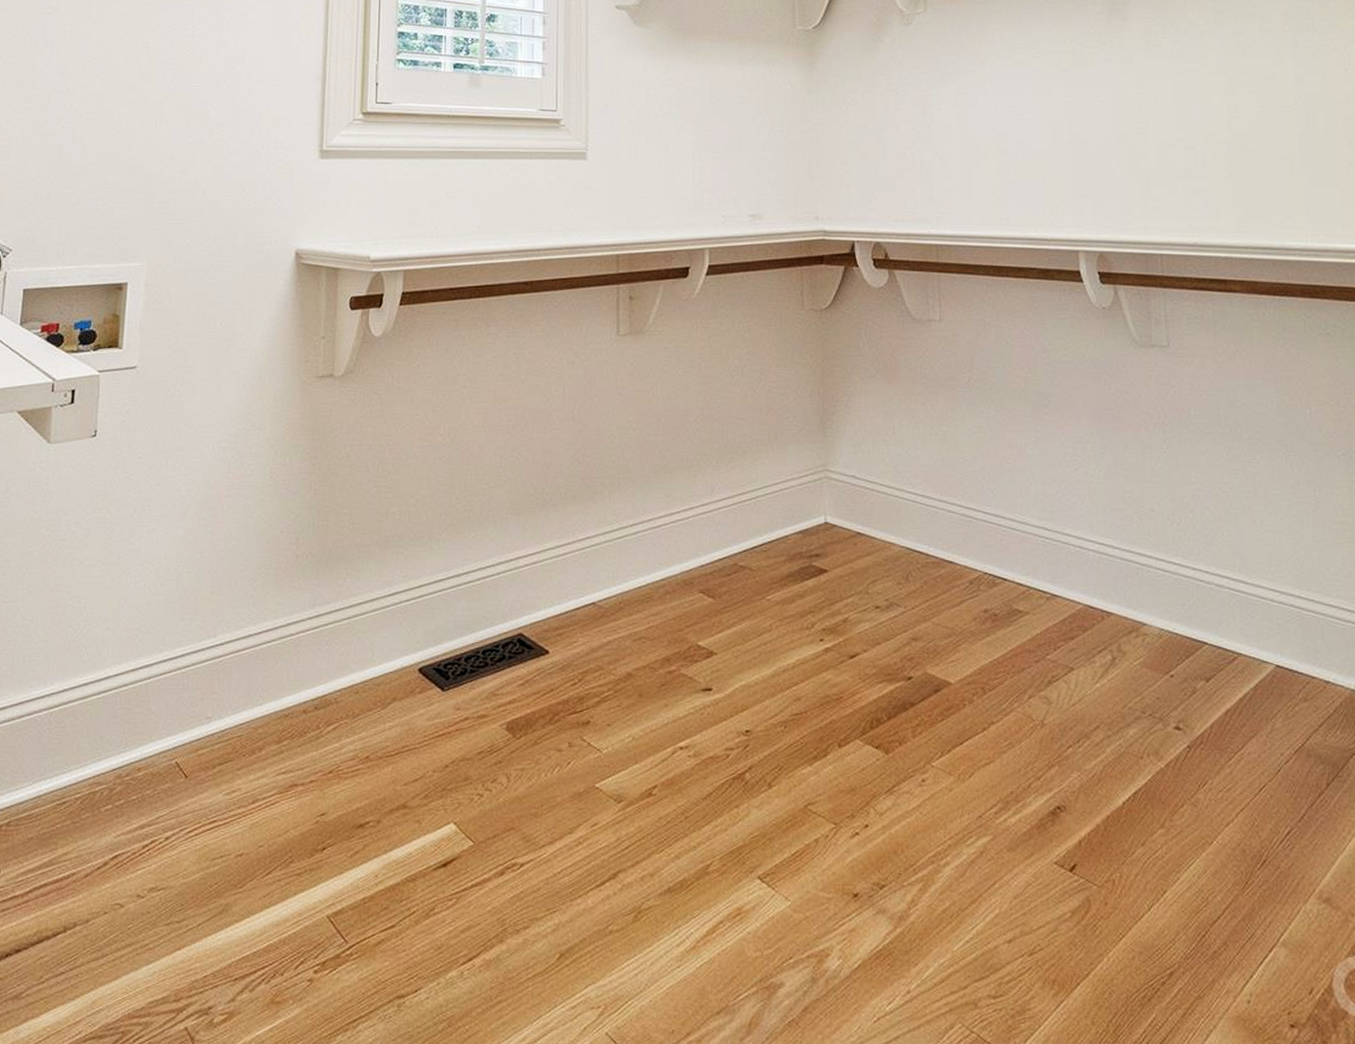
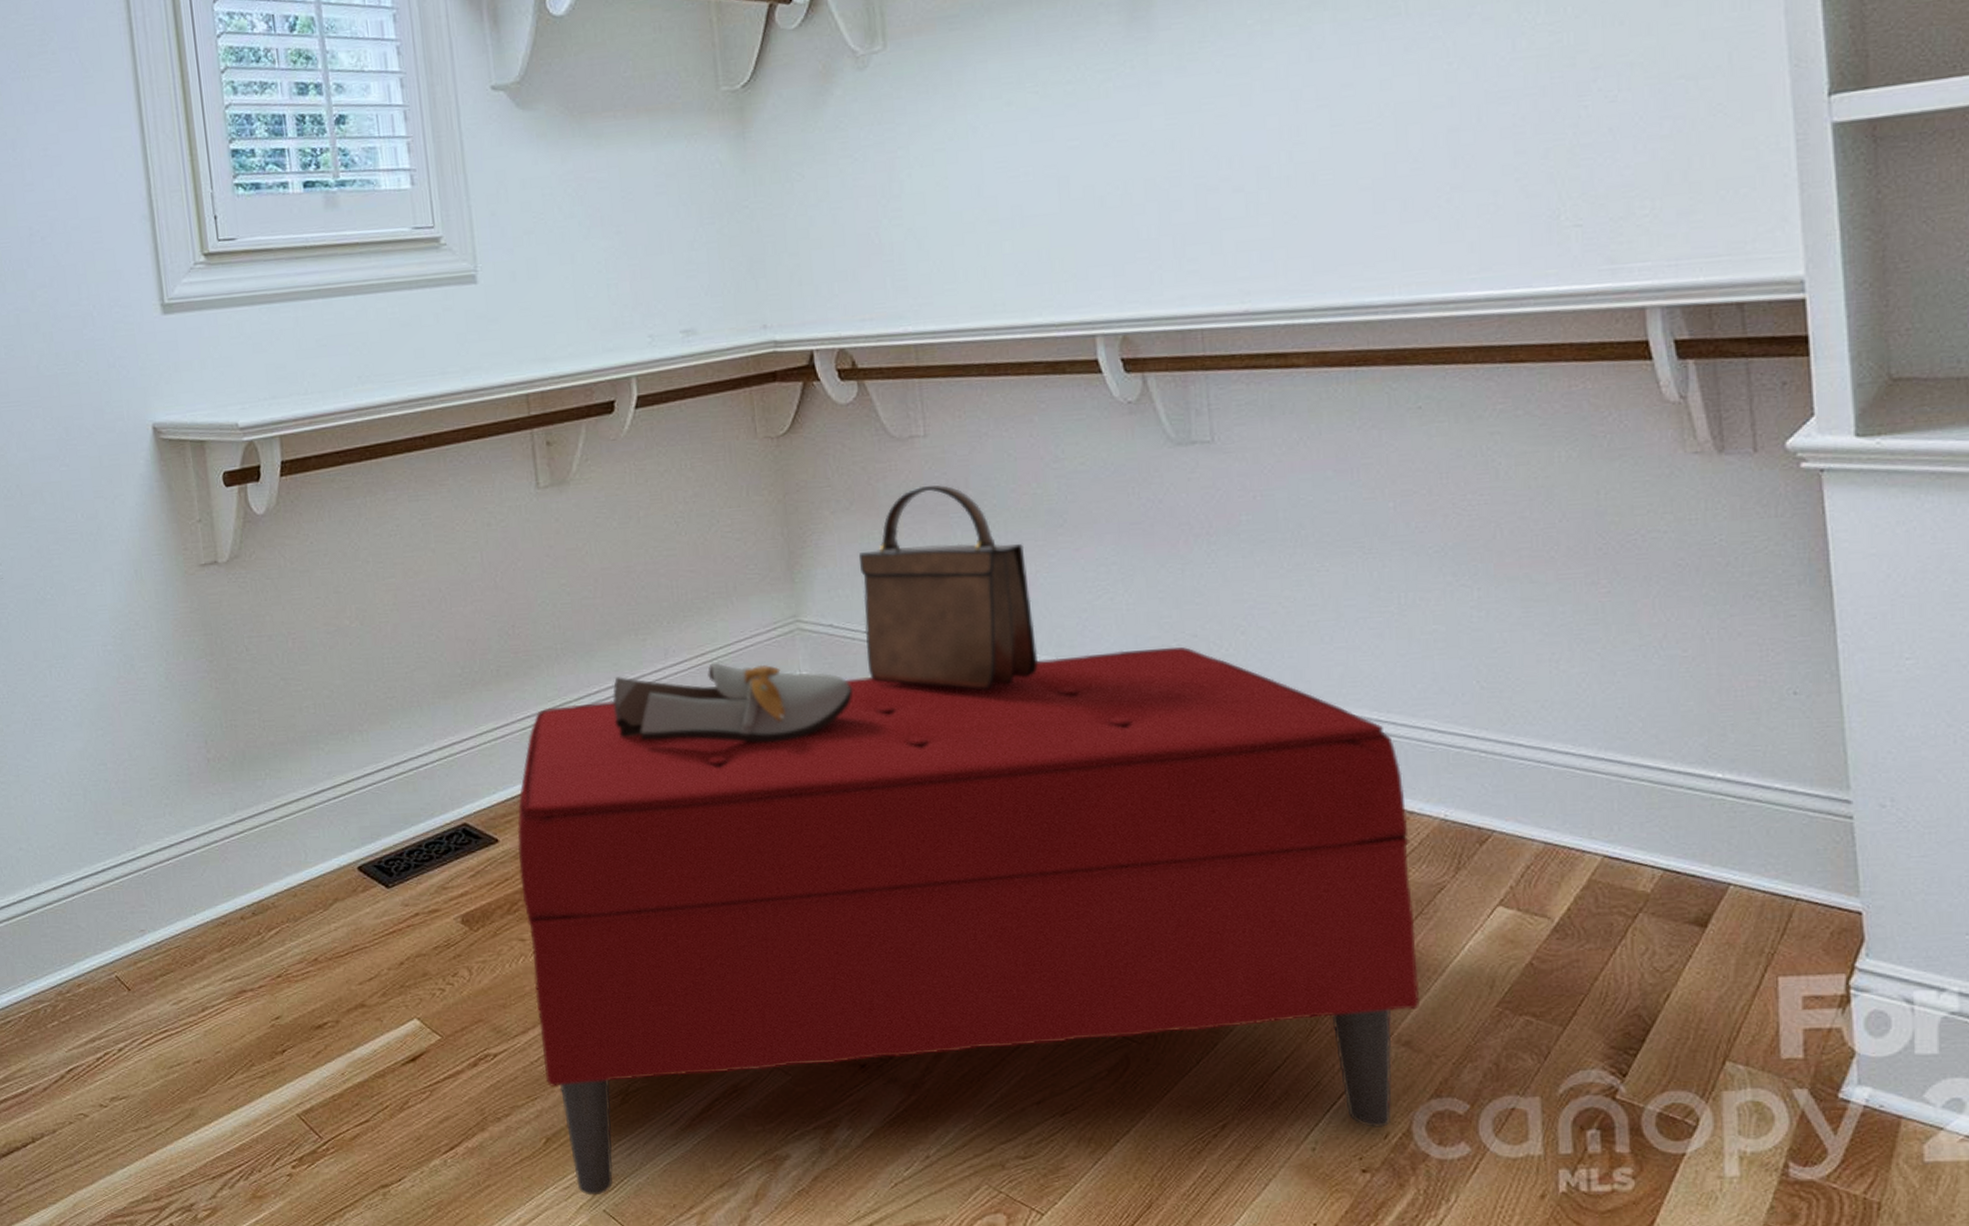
bench: none [564,518,1337,1017] -> present [517,646,1420,1196]
shoe: none [663,501,868,578] -> present [613,662,853,743]
handbag: none [880,362,1024,545] -> present [858,485,1038,691]

